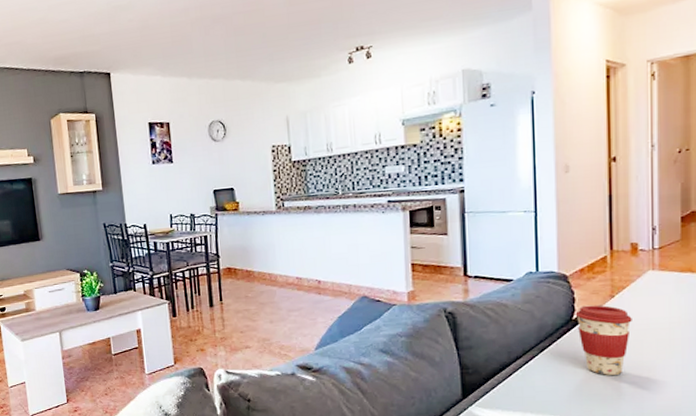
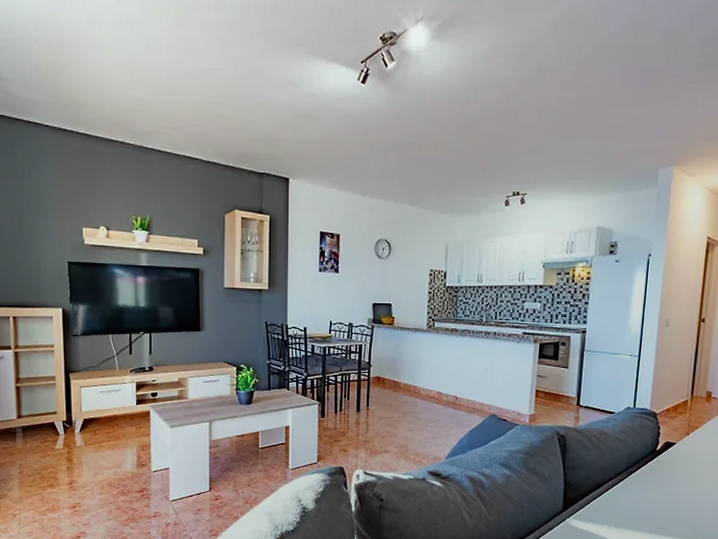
coffee cup: present [575,305,632,375] -> none [658,439,700,499]

